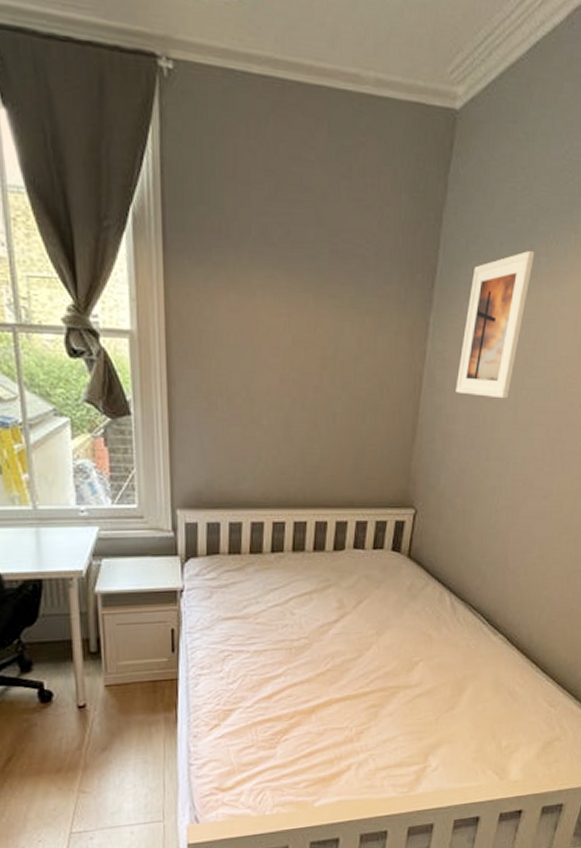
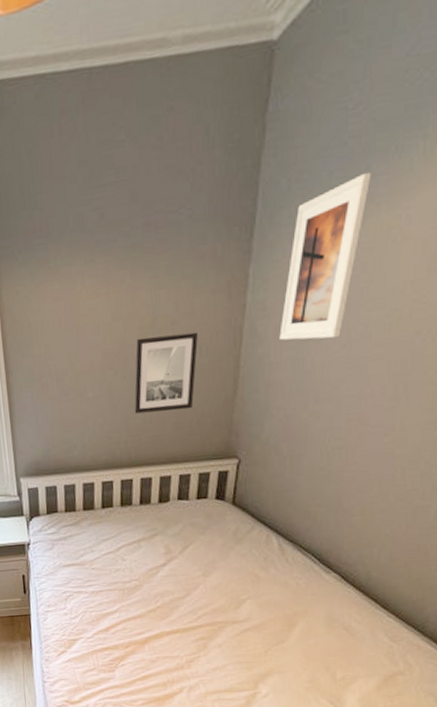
wall art: none [312,368,379,451] -> present [134,332,198,414]

